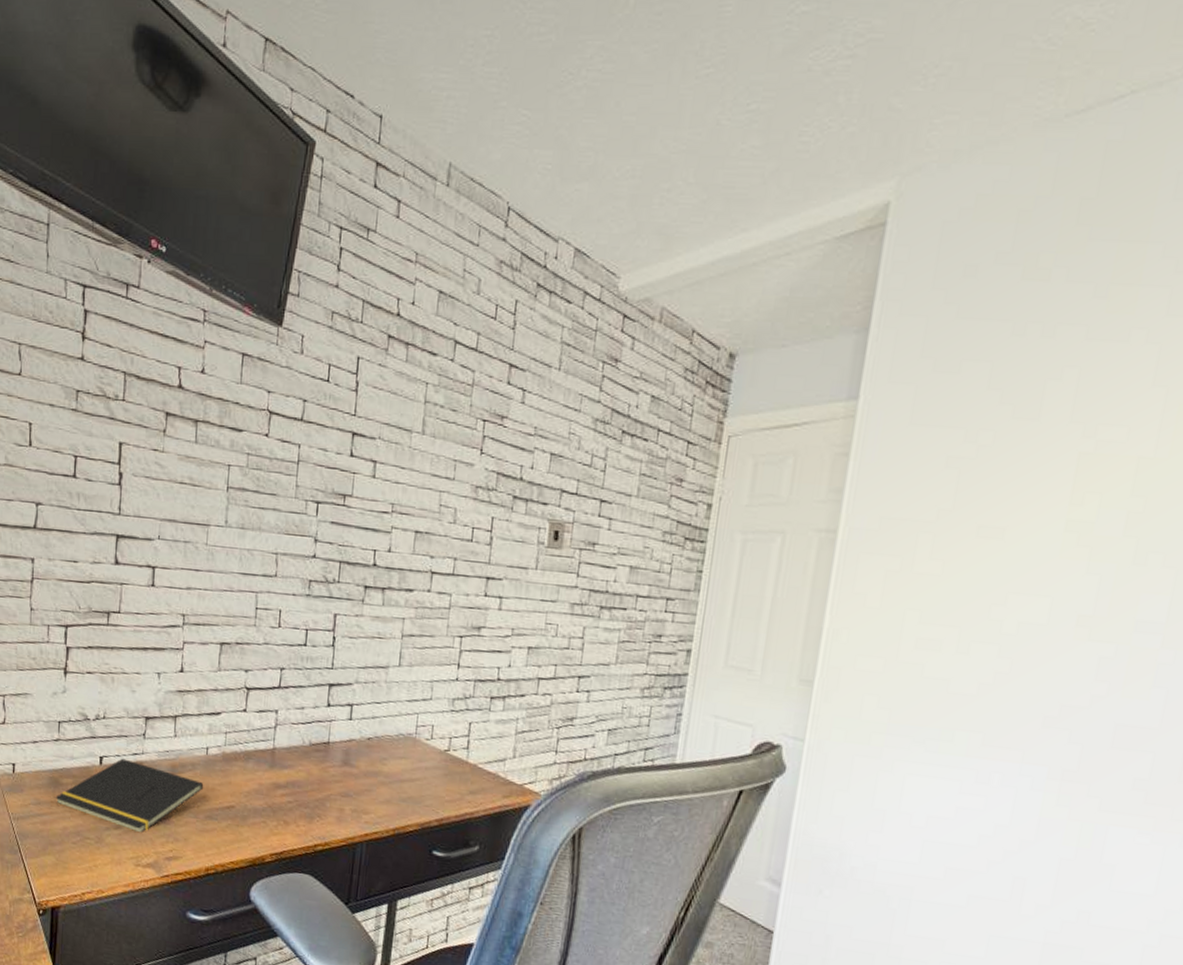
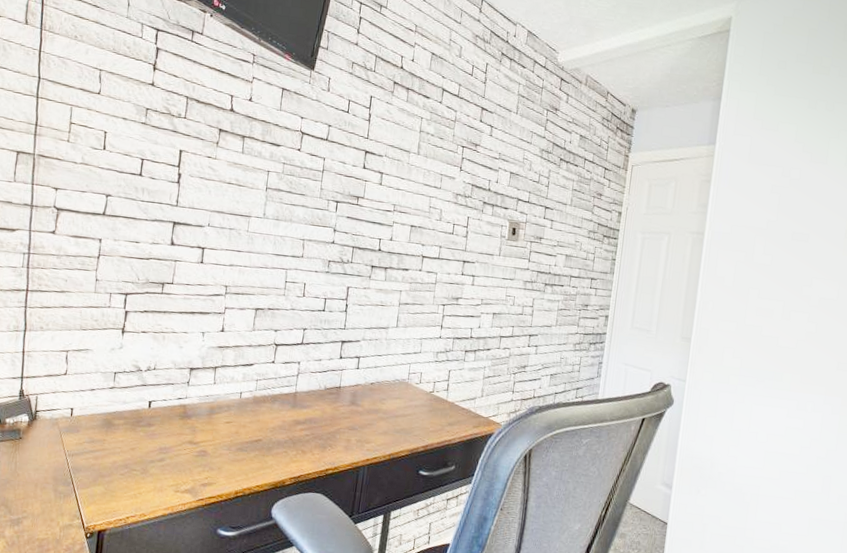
notepad: present [55,758,204,832] -> none [107,402,237,464]

